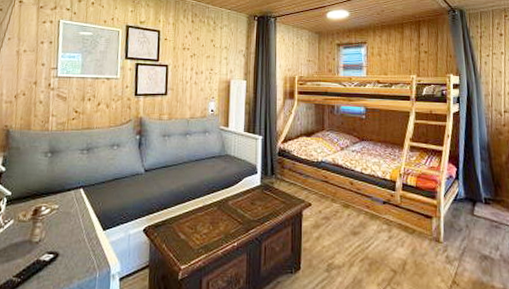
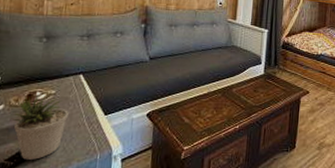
potted plant: none [20,211,70,277] -> present [11,96,69,160]

